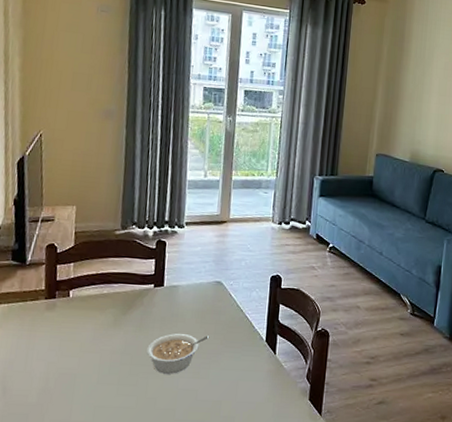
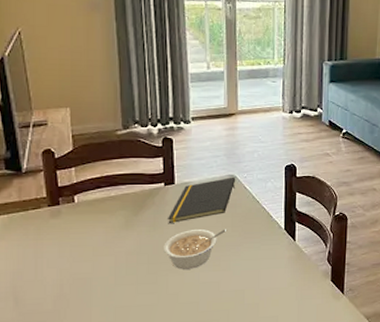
notepad: none [153,283,223,325] -> present [167,176,236,223]

